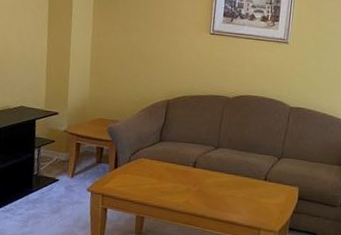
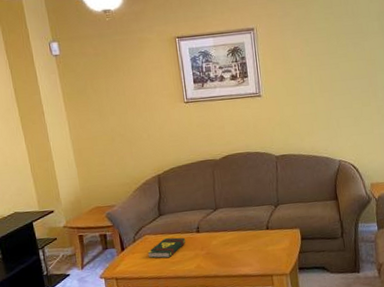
book: none [139,165,180,187] -> present [147,237,185,259]

